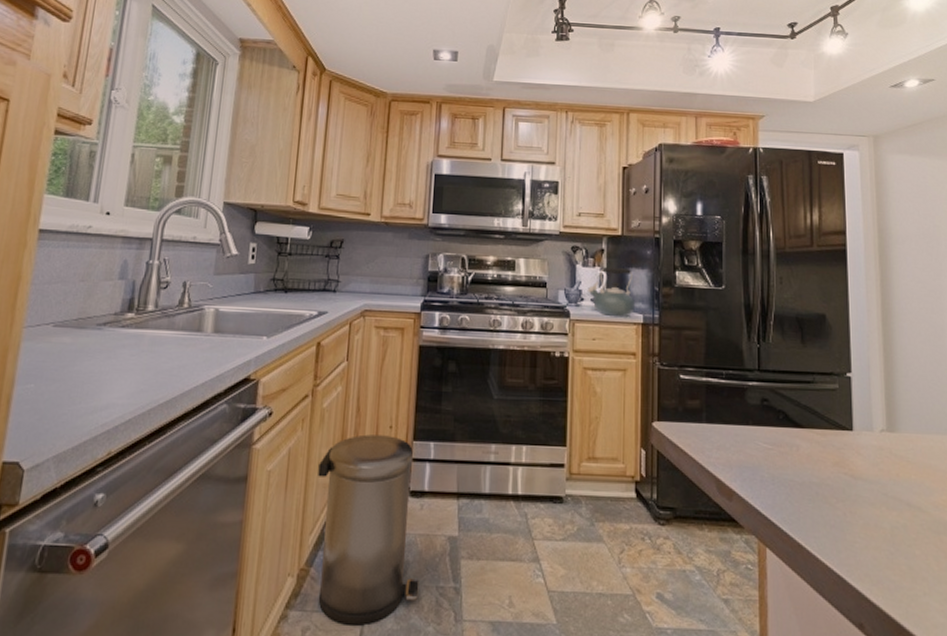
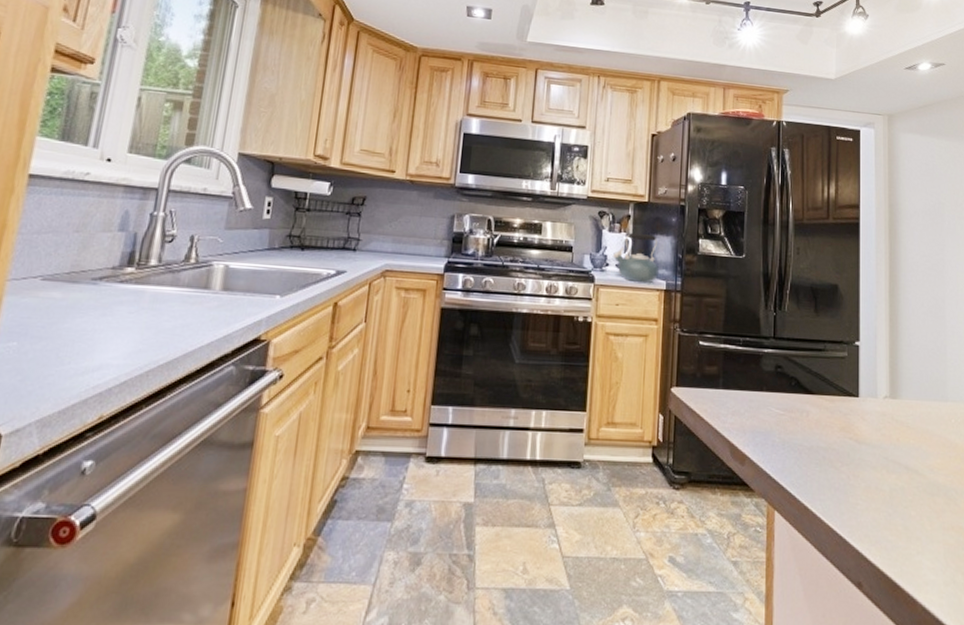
pedal bin: present [318,434,420,626] -> none [325,398,432,596]

